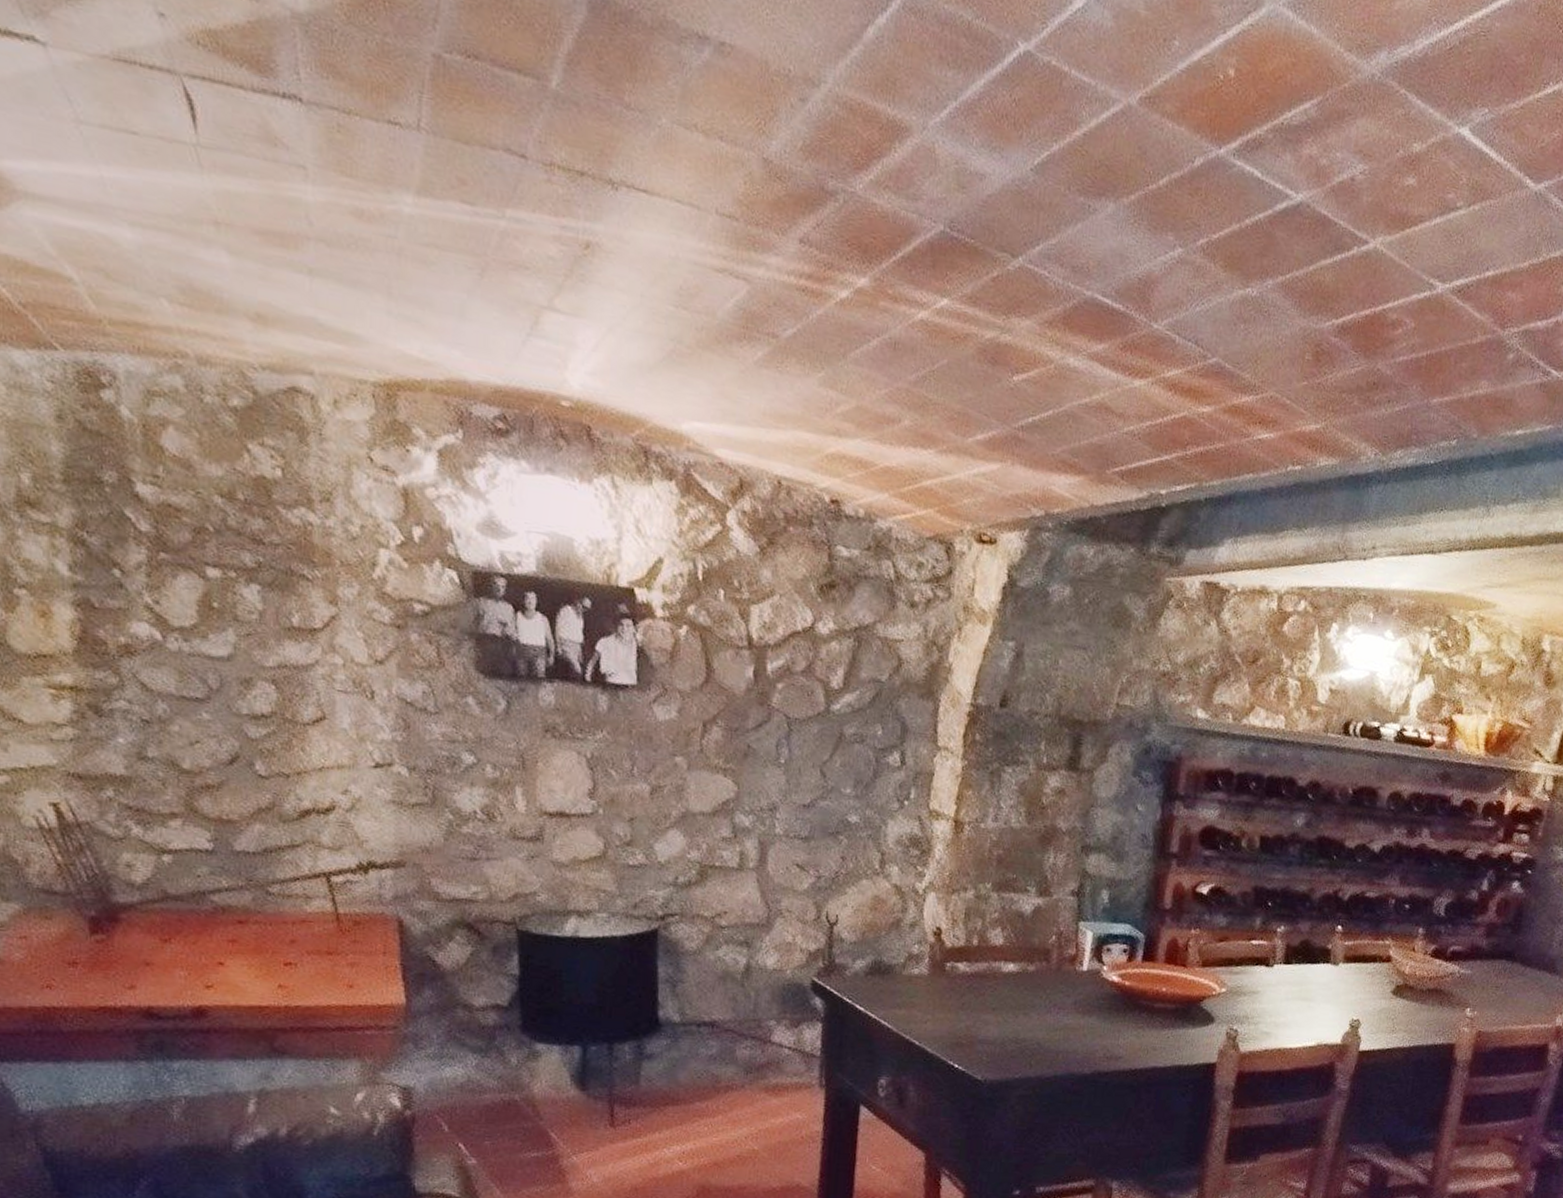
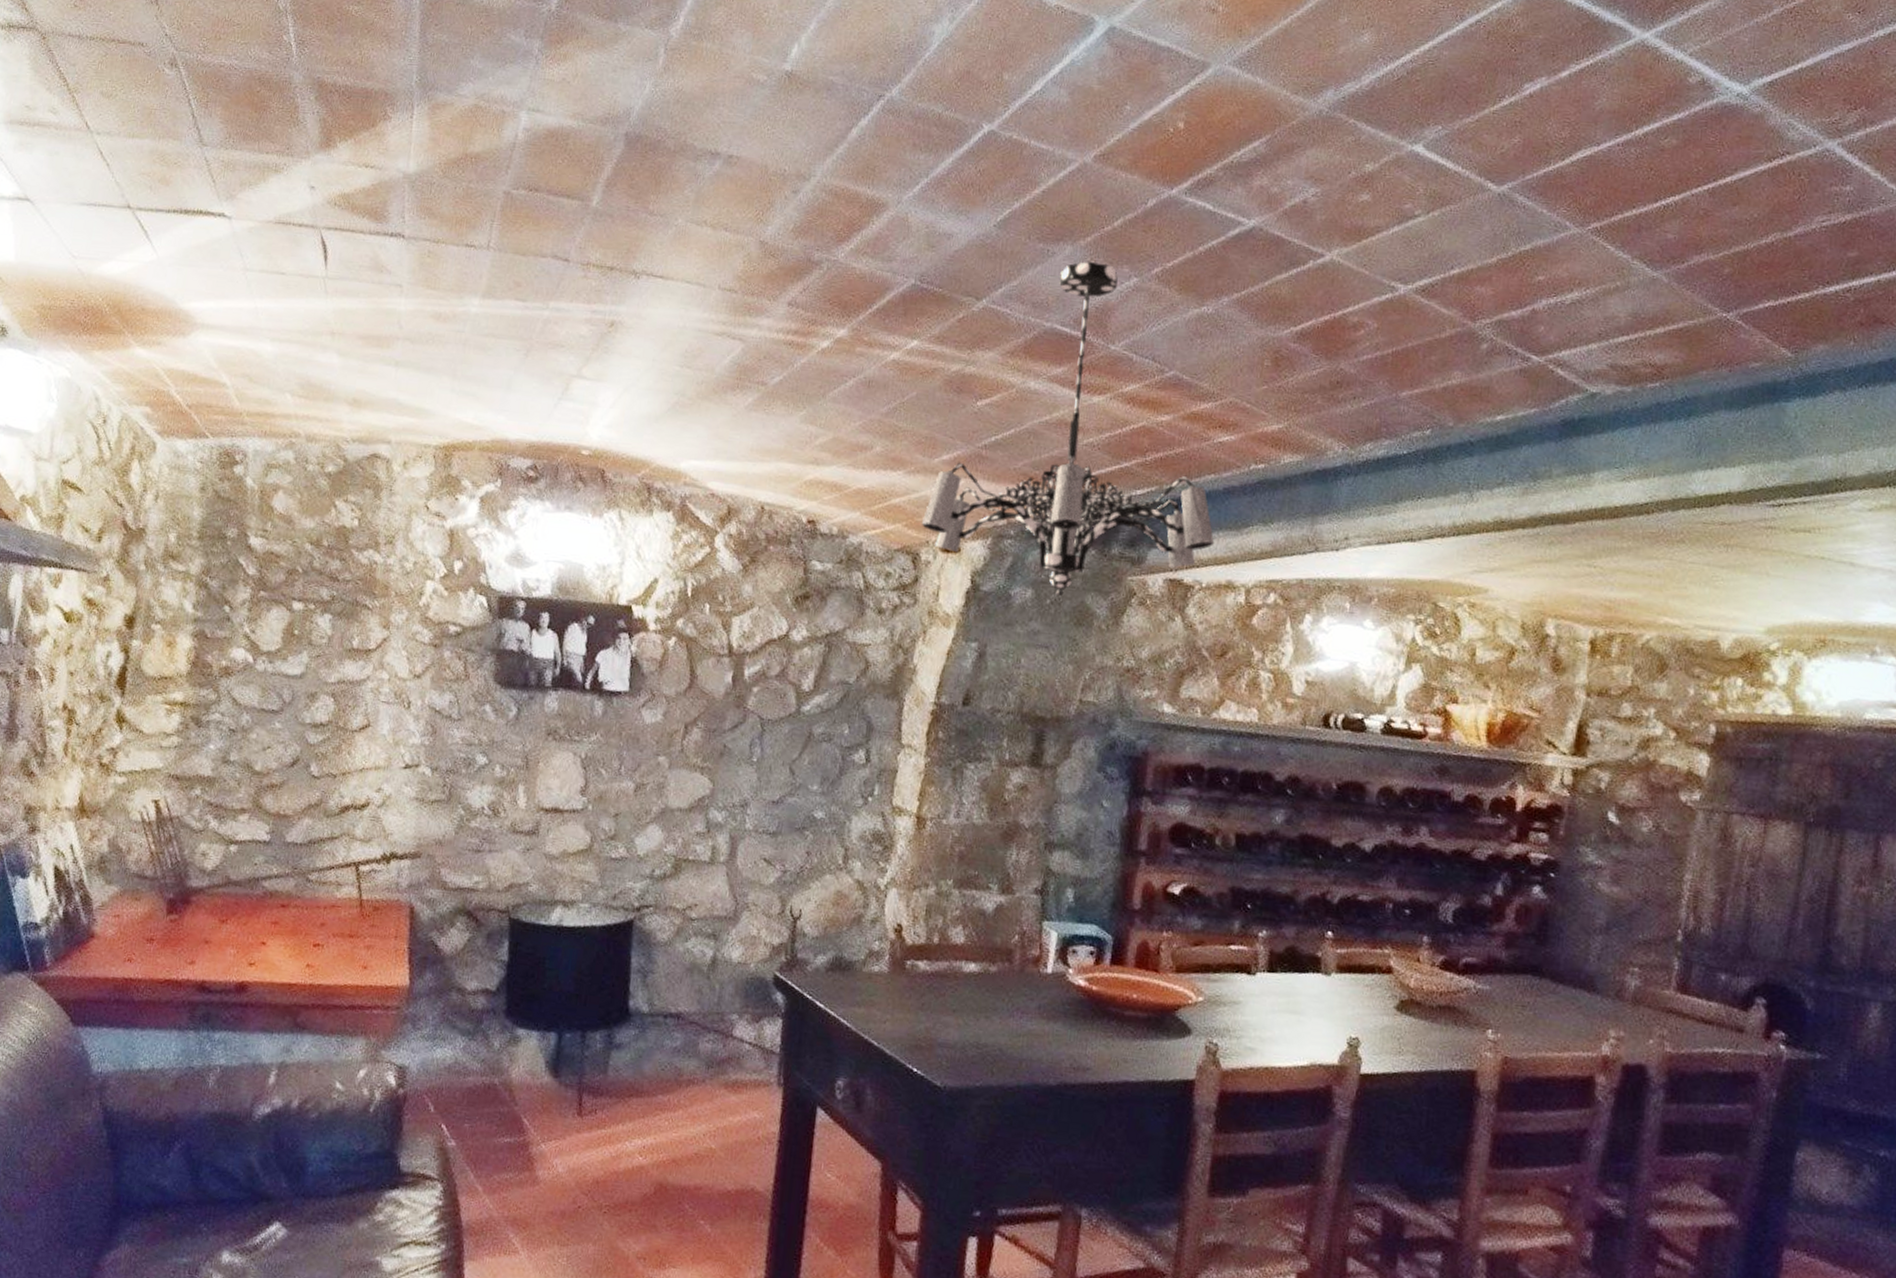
chandelier: none [954,224,1251,595] -> present [921,262,1215,596]

